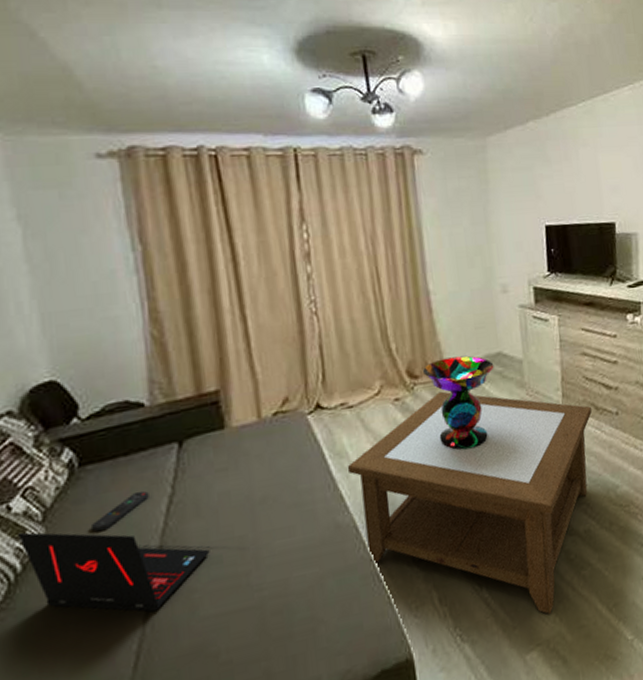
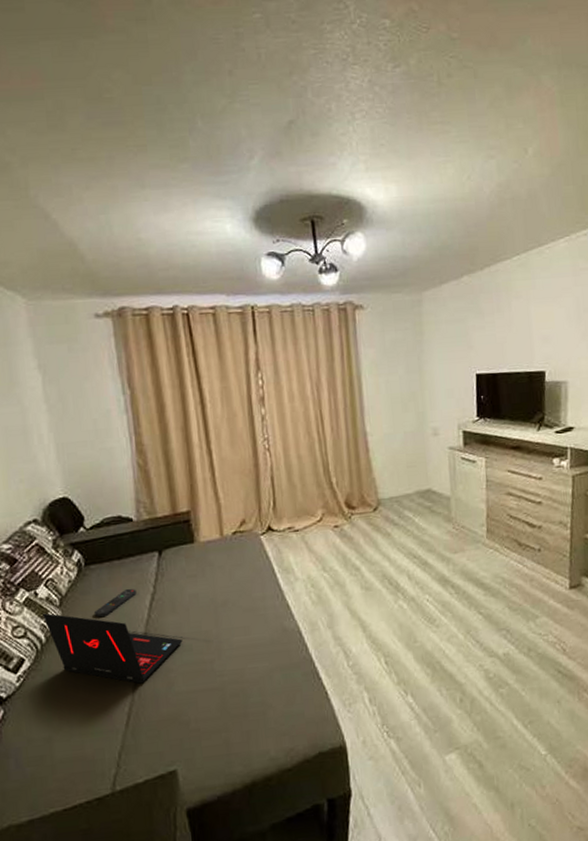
coffee table: present [347,391,592,614] -> none [293,521,515,723]
decorative bowl: present [423,356,494,451] -> none [360,491,424,574]

